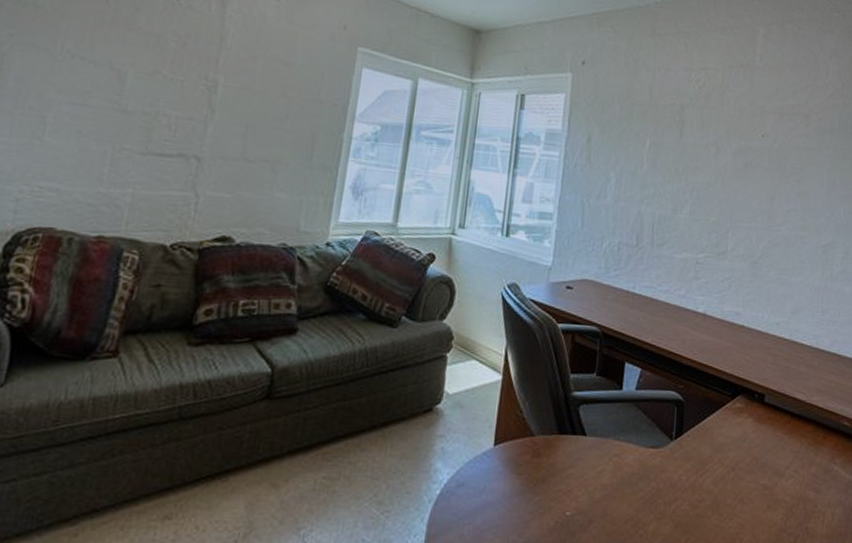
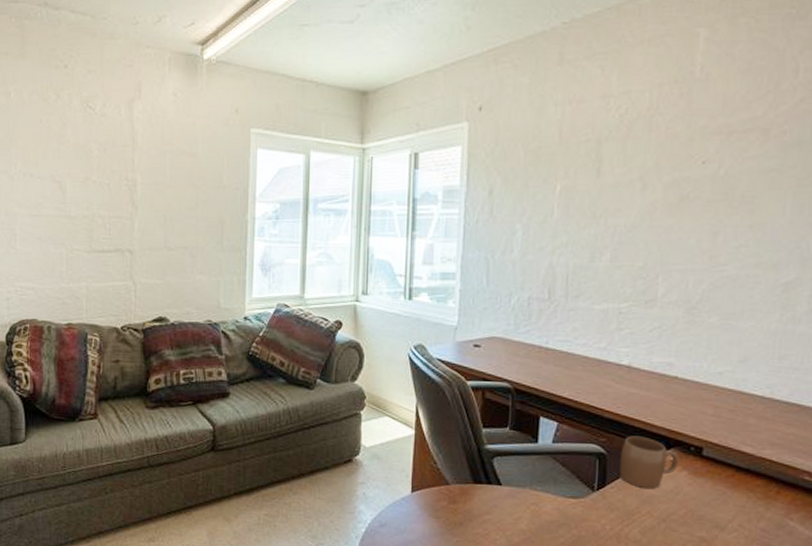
mug: none [694,382,745,436] -> present [619,436,679,488]

